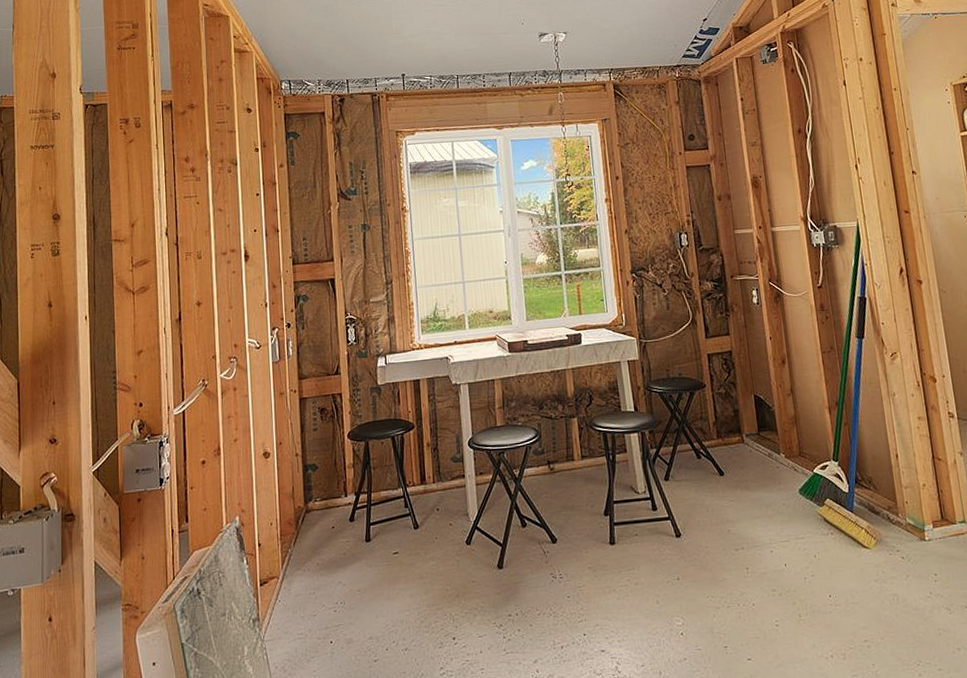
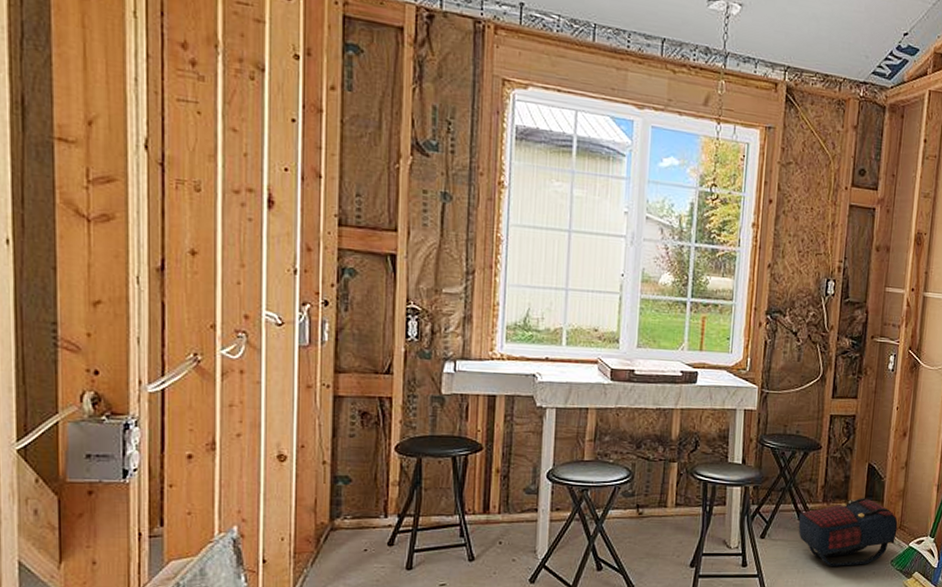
satchel: none [697,429,798,502] -> present [798,498,898,566]

